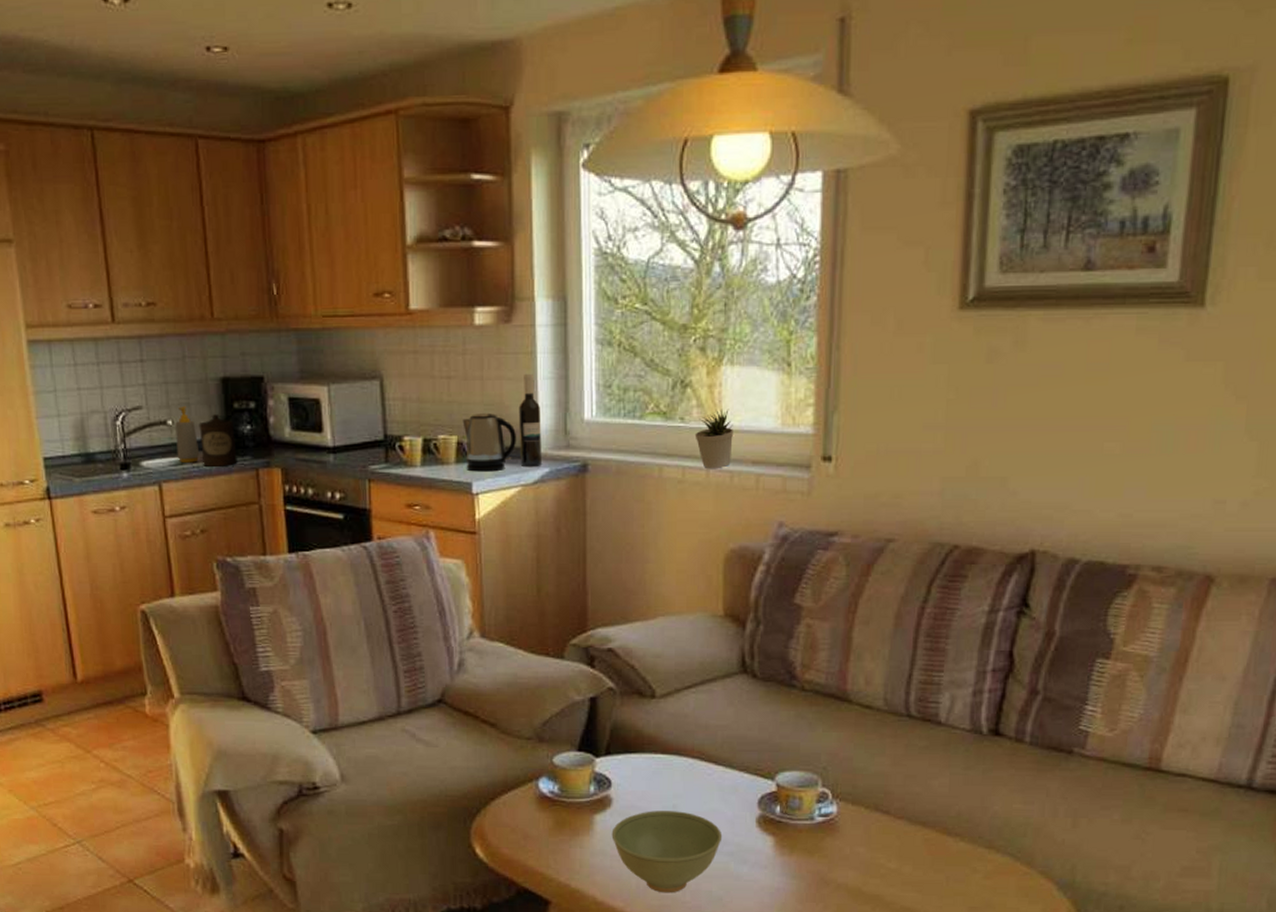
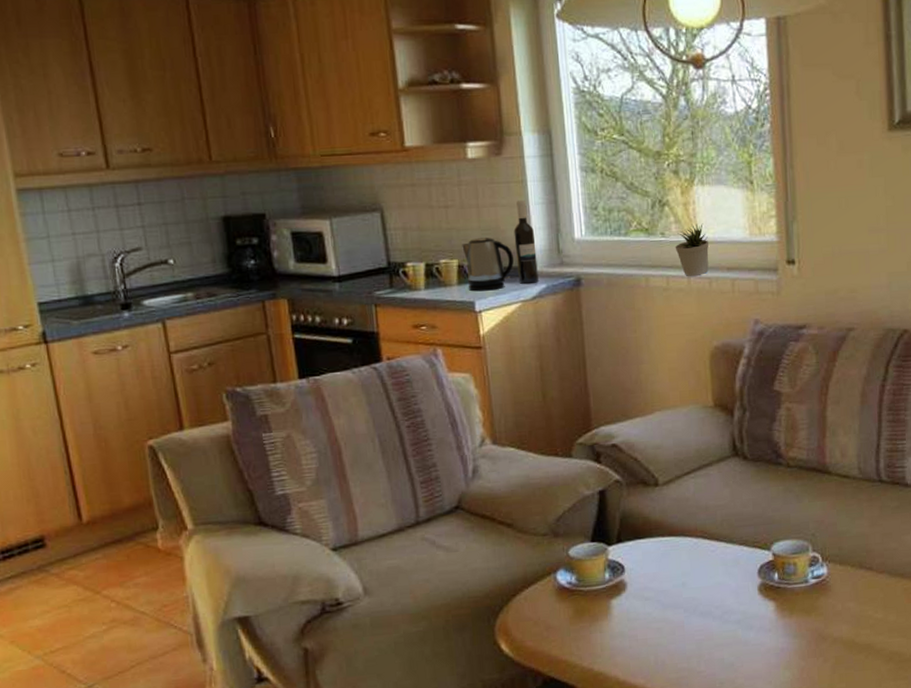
soap bottle: present [175,405,200,463] -> none [177,244,204,299]
canister: present [199,414,238,466] -> none [201,251,243,302]
bowl: present [611,811,723,893] -> none [628,587,729,666]

